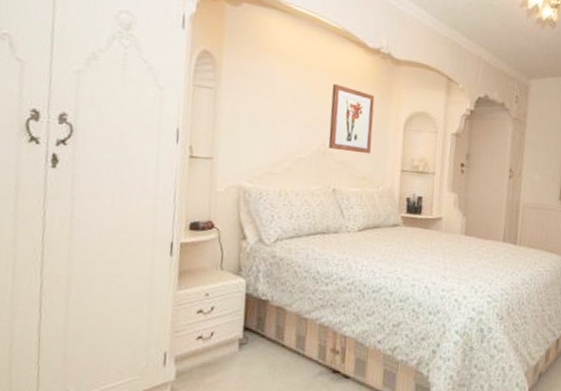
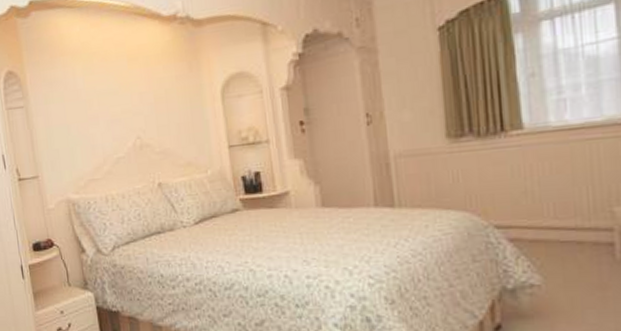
wall art: present [328,84,375,154] -> none [134,67,191,140]

